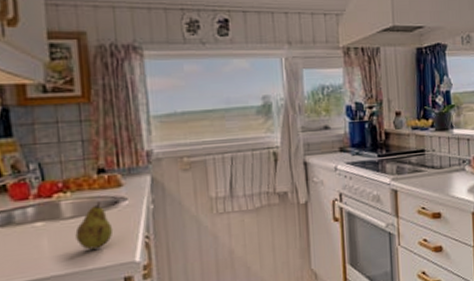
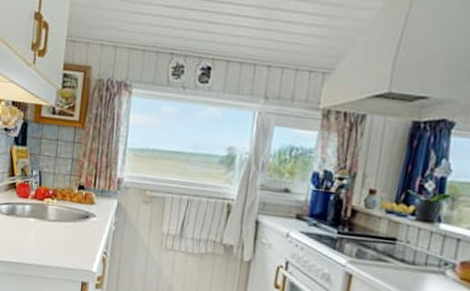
fruit: present [75,201,114,250] -> none [54,212,82,252]

